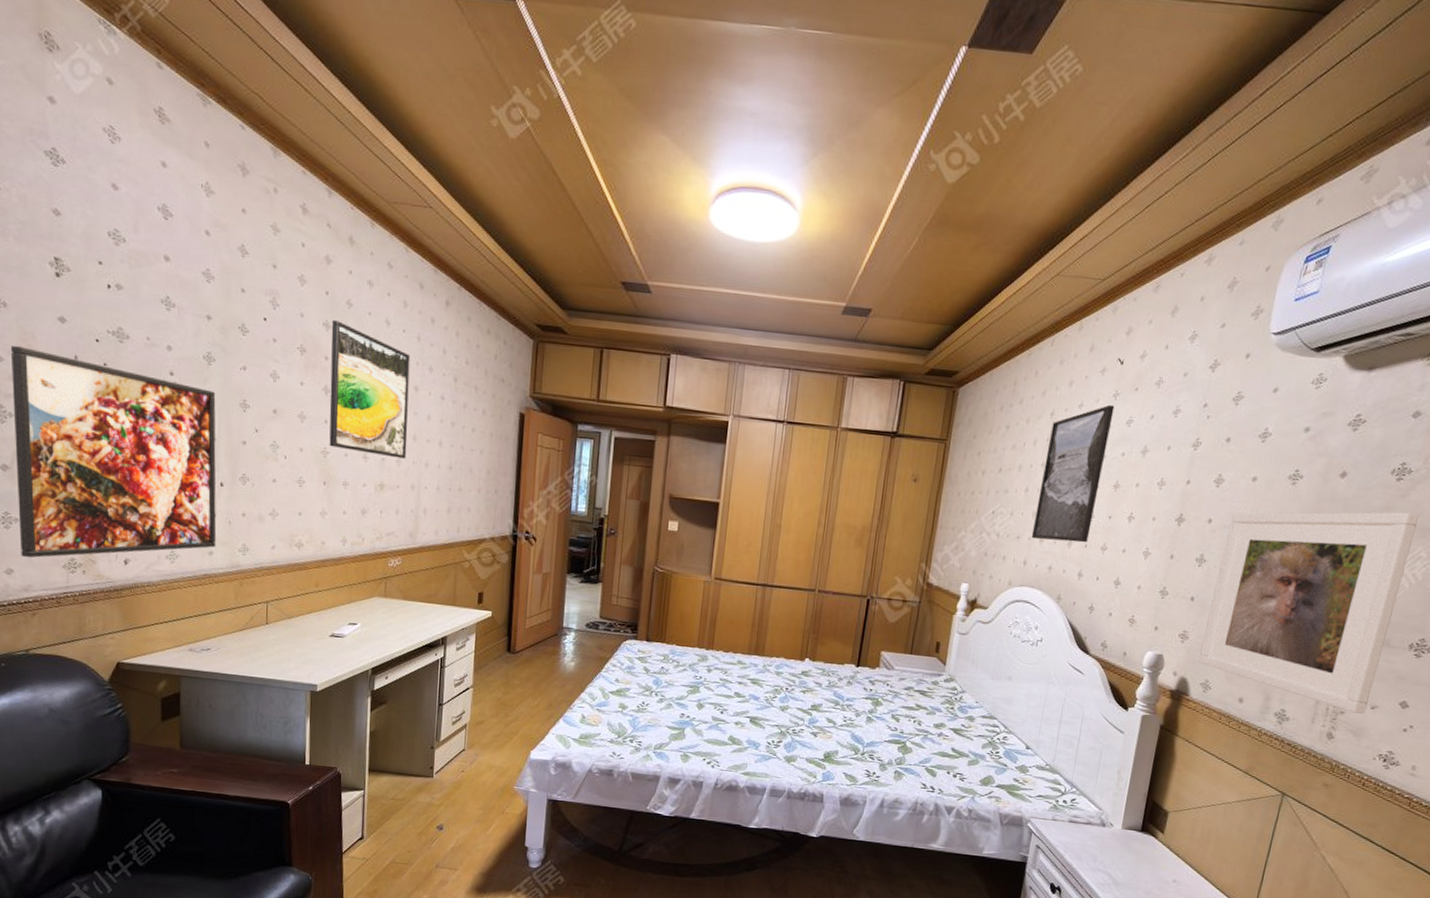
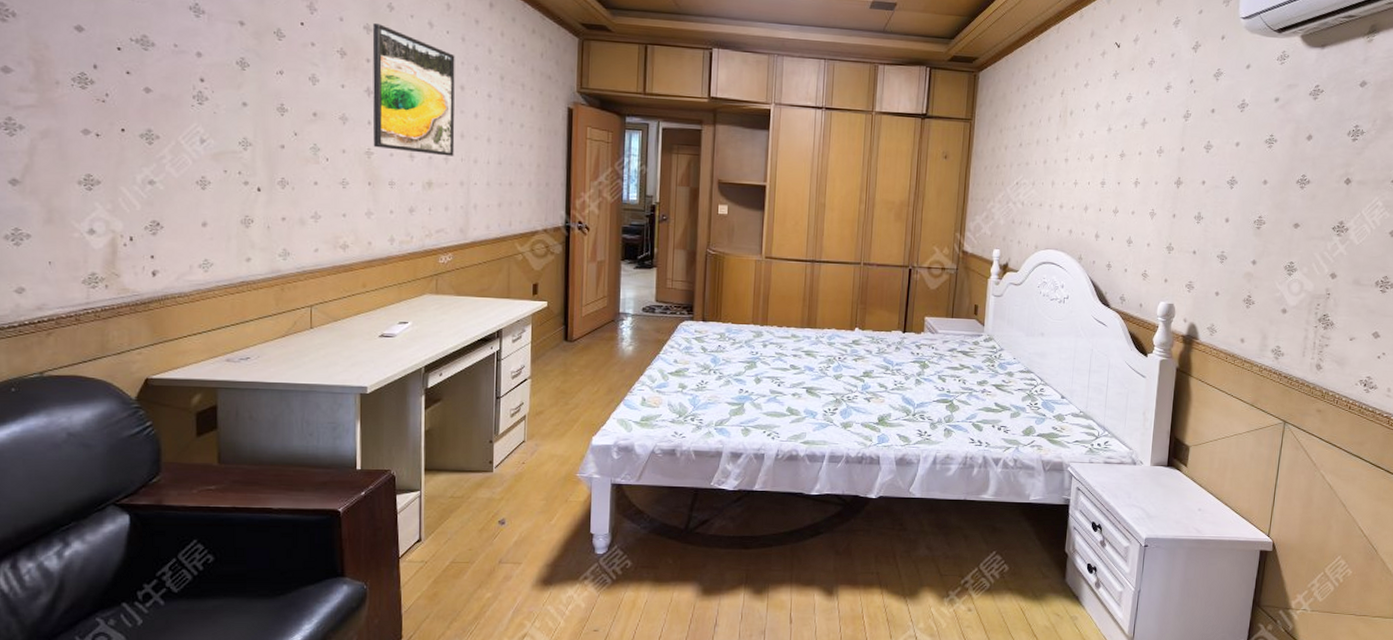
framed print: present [10,346,217,558] -> none [20,56,254,275]
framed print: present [1031,404,1115,543] -> none [1052,83,1116,207]
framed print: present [1197,512,1420,714] -> none [1203,167,1374,345]

